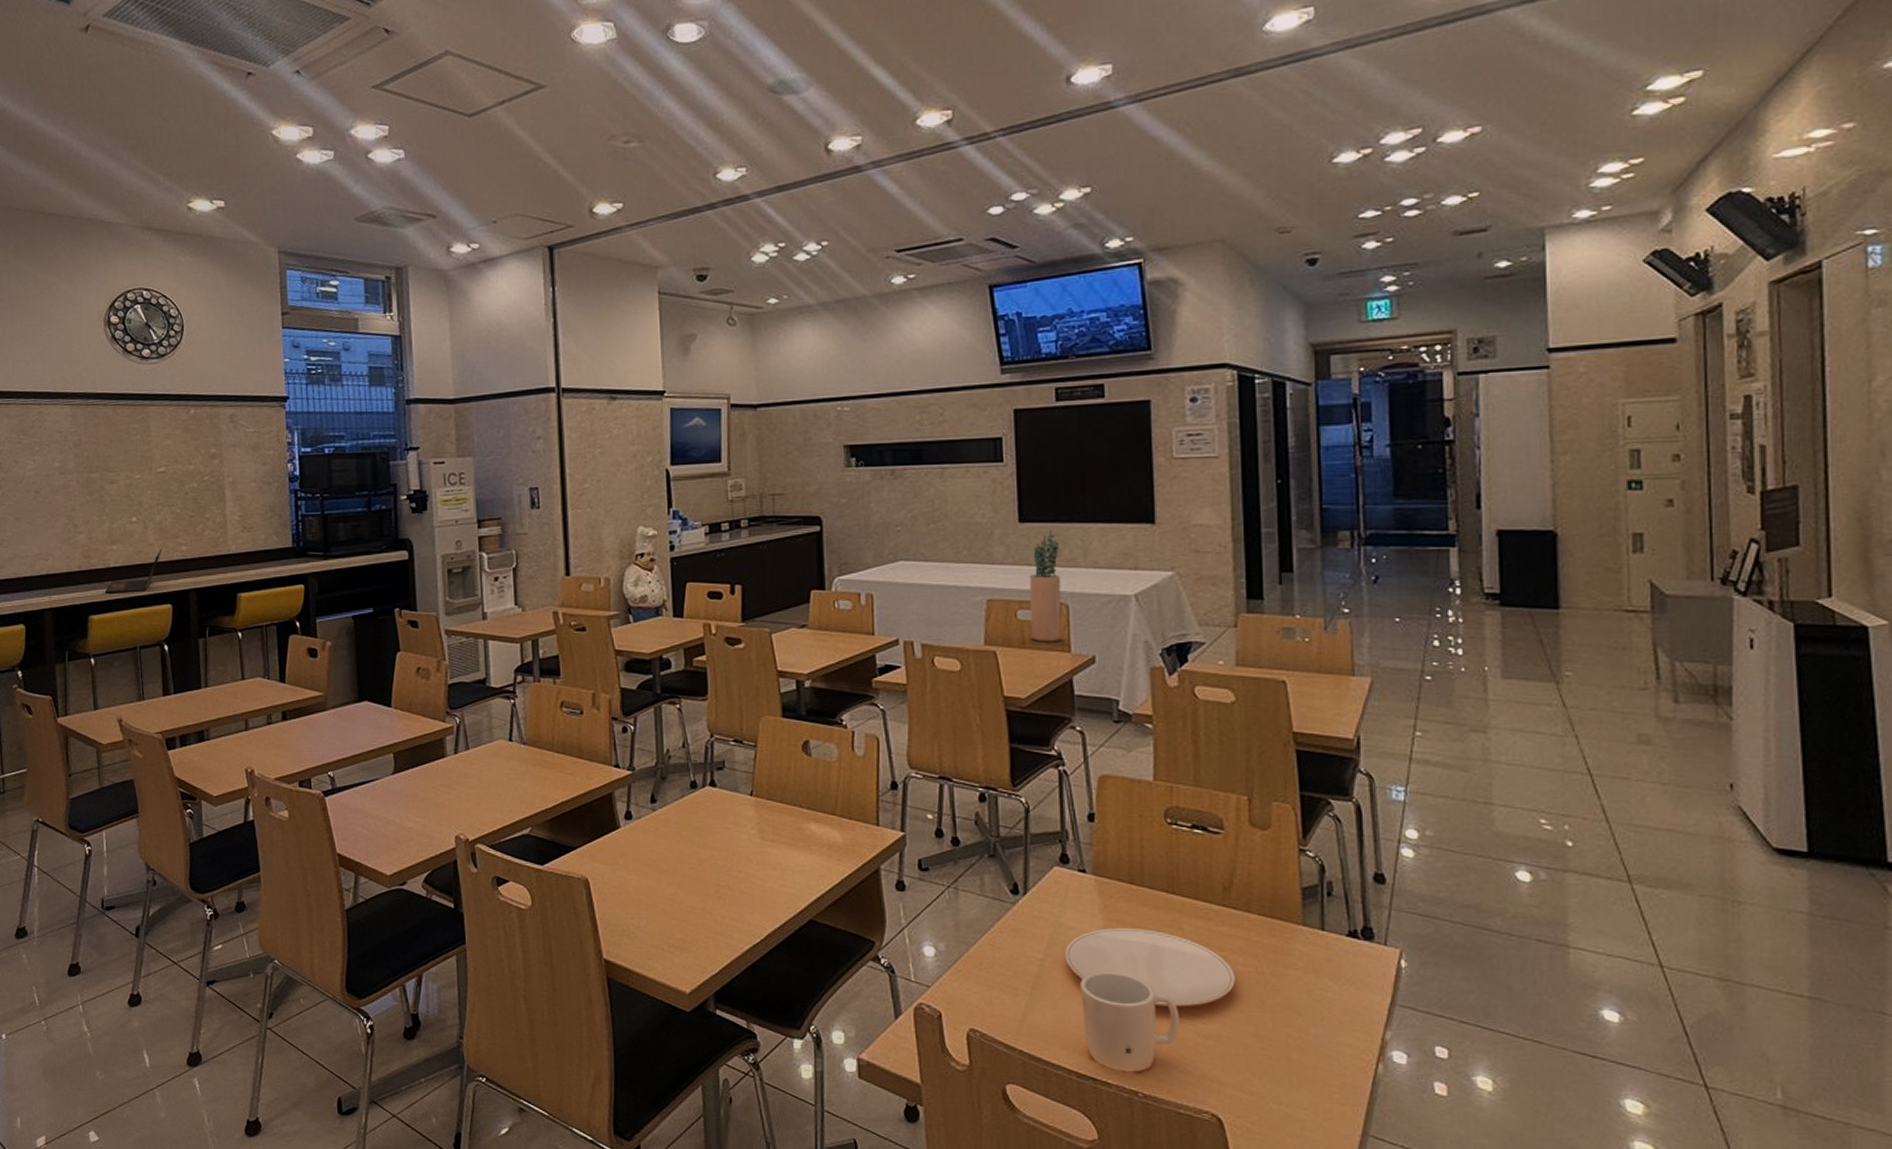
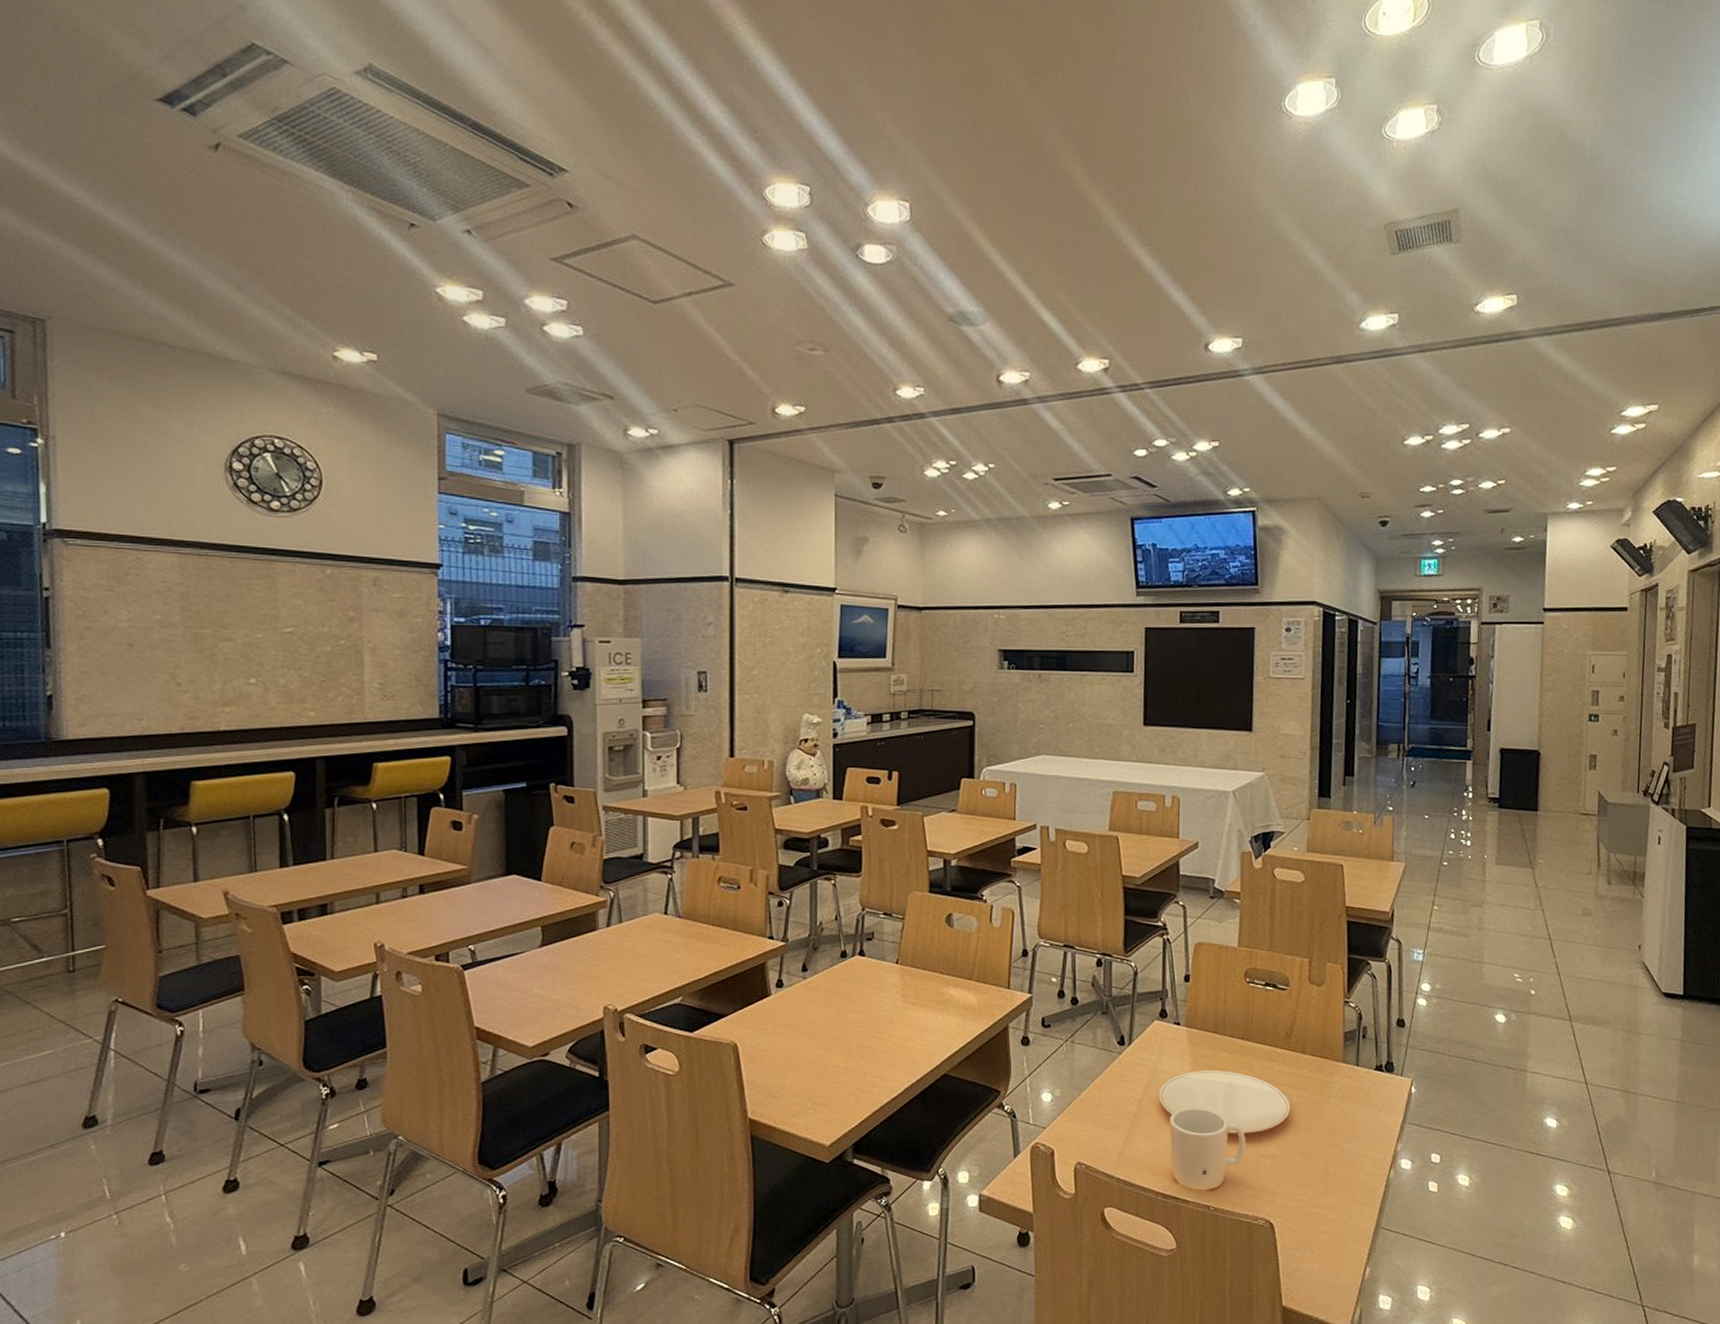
laptop: present [105,548,162,593] -> none [214,713,286,759]
vase: present [1030,530,1062,643] -> none [1148,733,1176,830]

